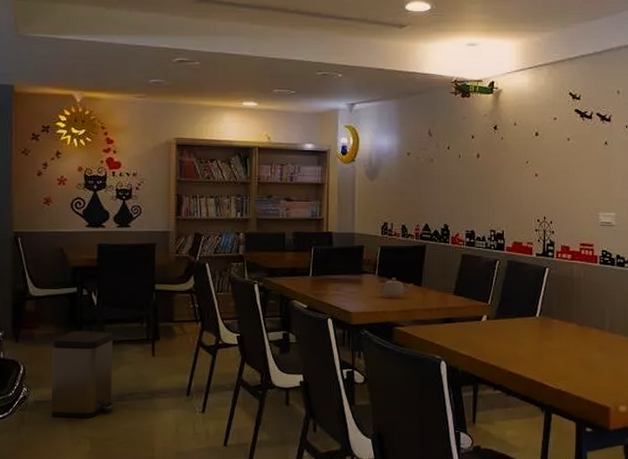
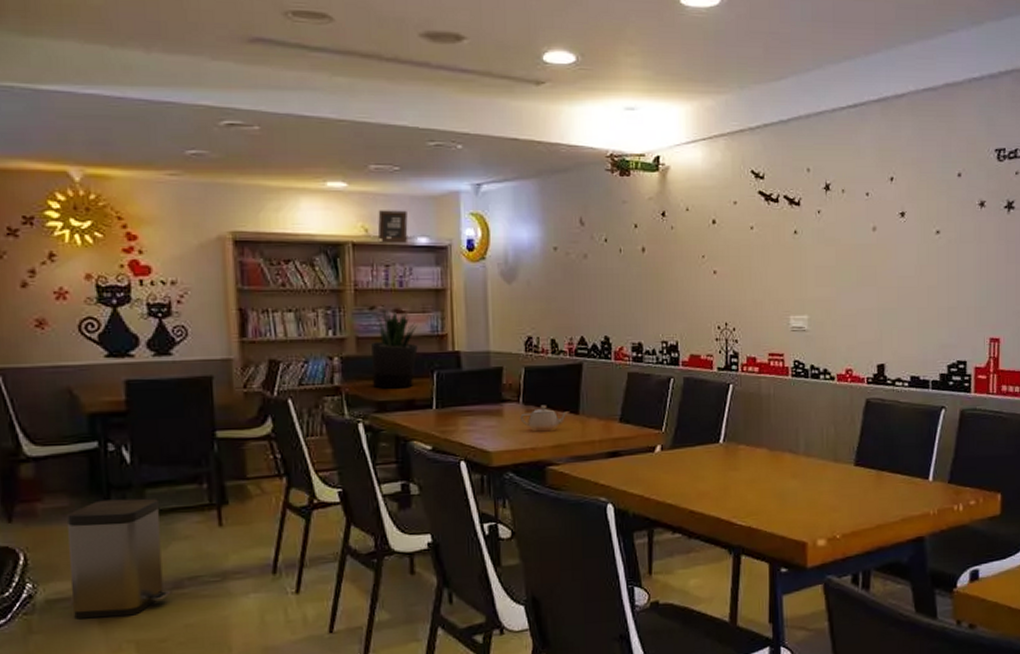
planter: none [267,195,302,260] -> present [371,305,418,390]
picture frame: none [276,123,299,148] -> present [377,210,408,243]

